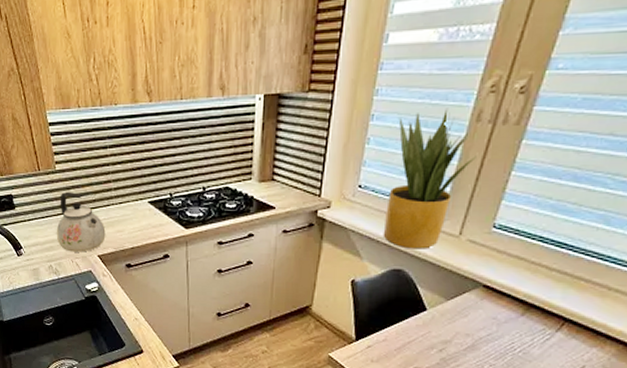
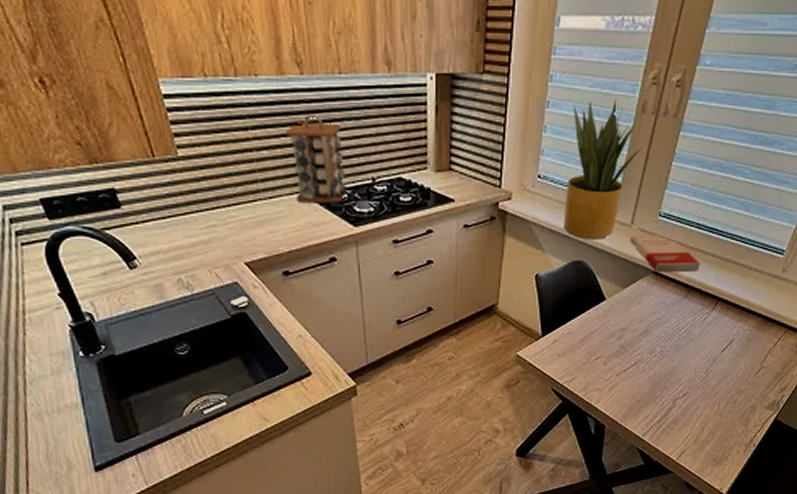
kettle: present [56,191,106,252] -> none [184,183,254,260]
spice rack: none [135,134,182,209] -> present [285,114,347,203]
book: none [456,246,543,288] -> present [629,234,700,272]

